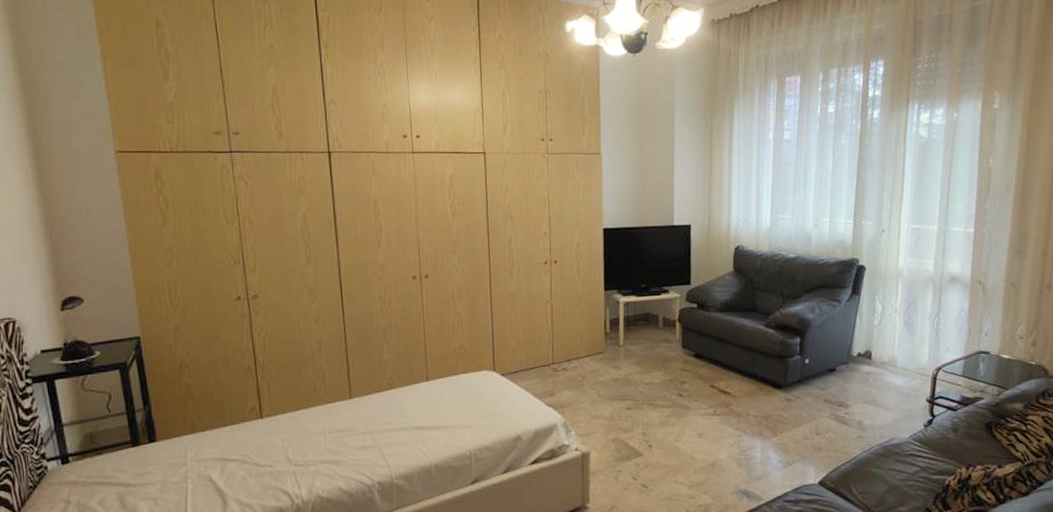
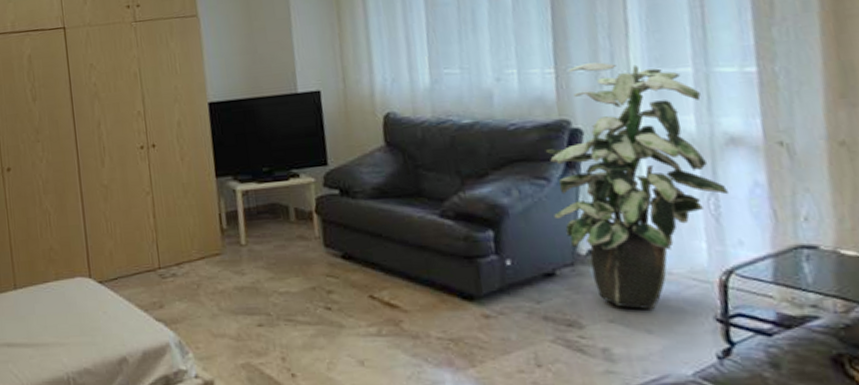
indoor plant: none [840,218,946,395] -> present [545,62,728,310]

